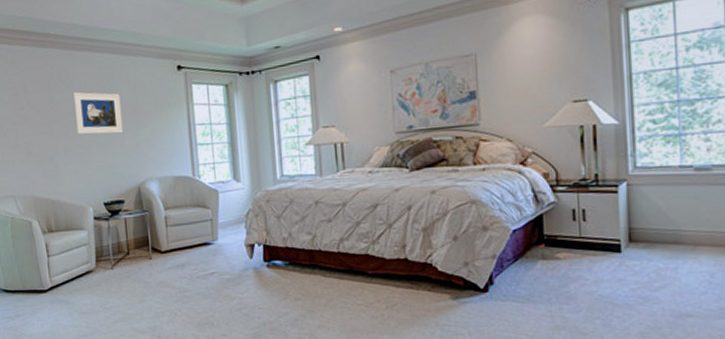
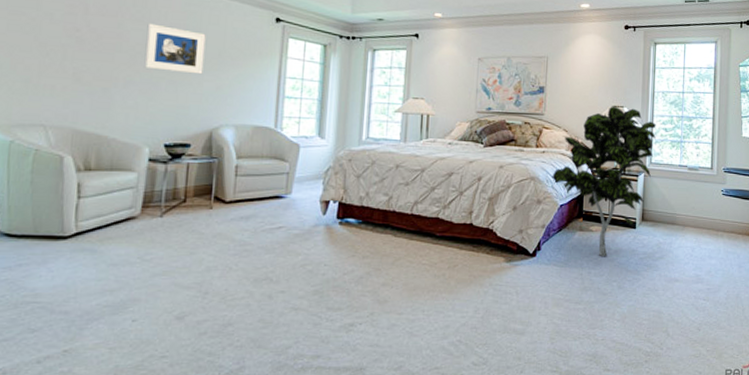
indoor plant: none [498,100,640,290] -> present [552,106,656,257]

